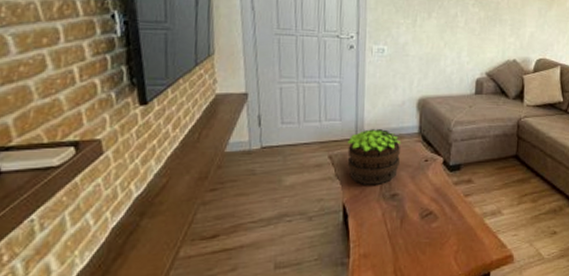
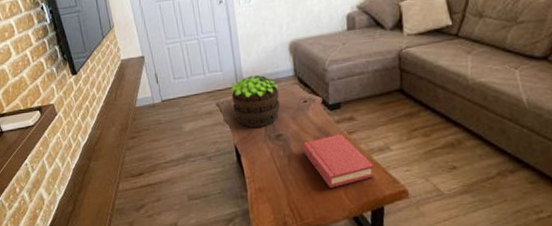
hardback book: none [417,196,486,254] -> present [302,133,375,188]

